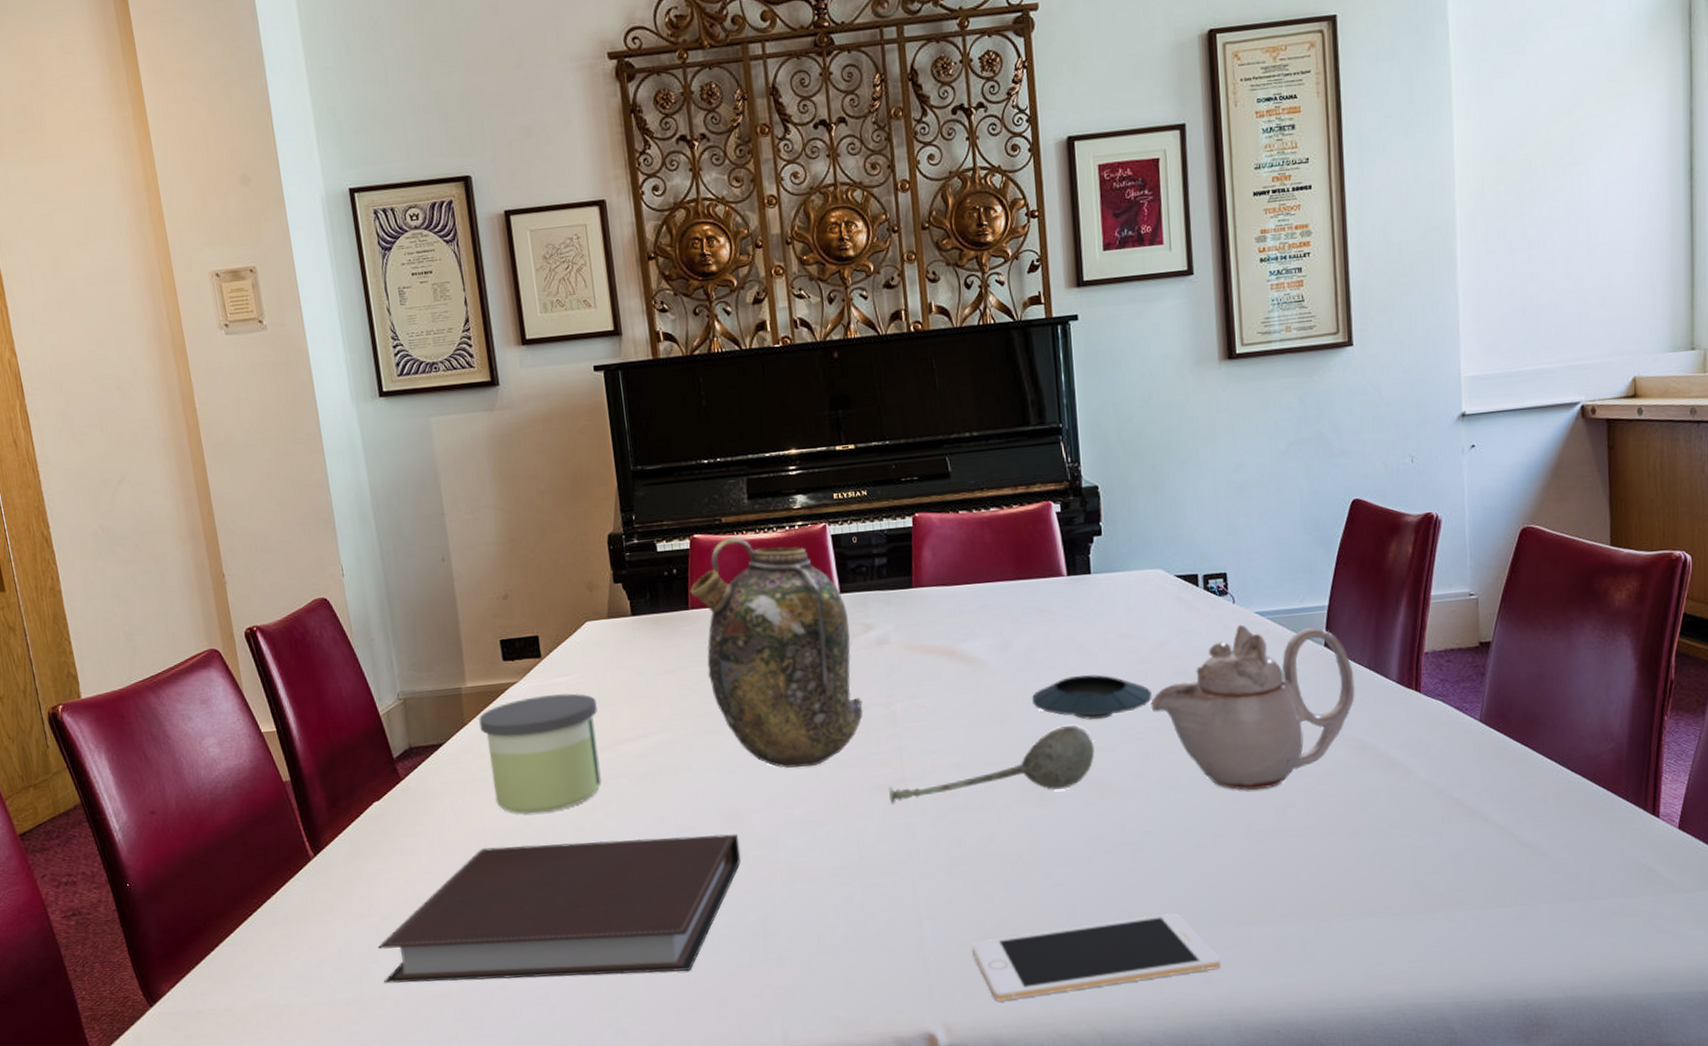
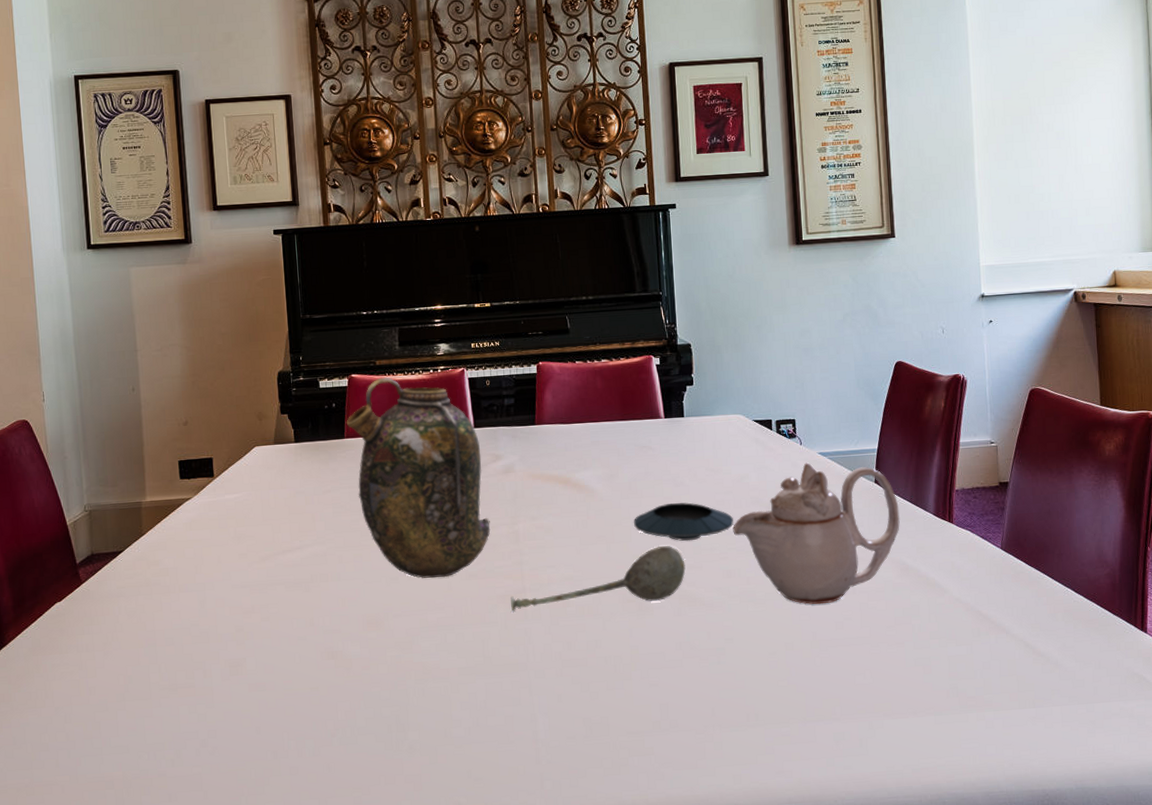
notebook: present [377,834,741,984] -> none [49,636,380,770]
candle: present [478,693,602,815] -> none [154,508,261,616]
cell phone: present [972,912,1221,1001] -> none [578,710,791,790]

